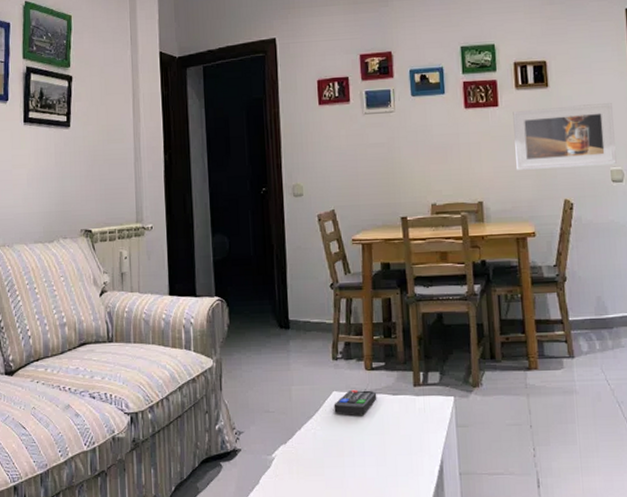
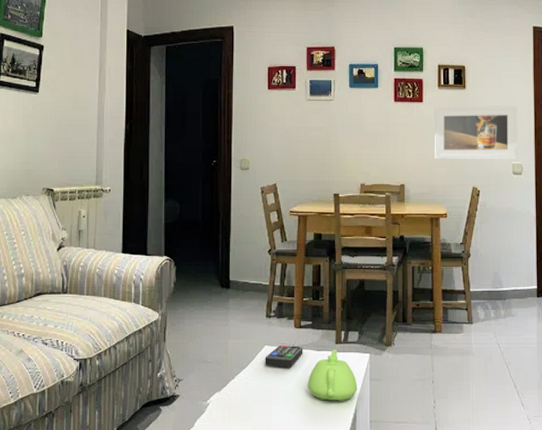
teapot: none [384,392,443,452] -> present [308,349,358,402]

